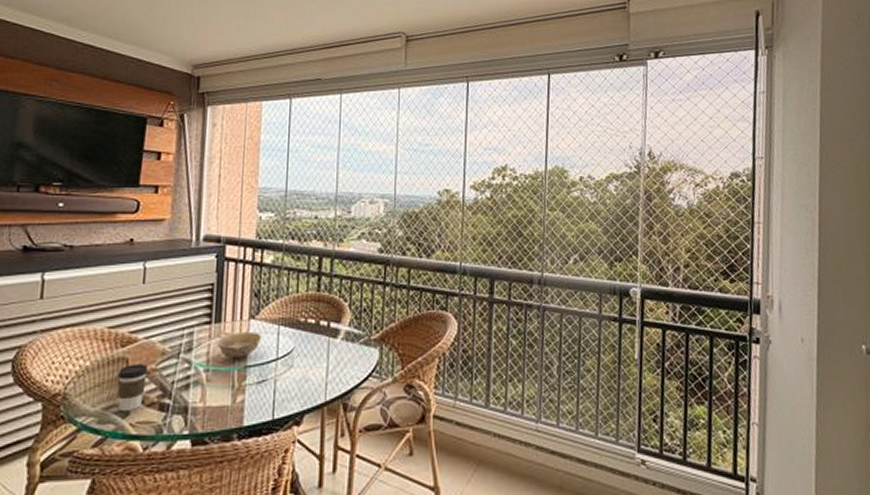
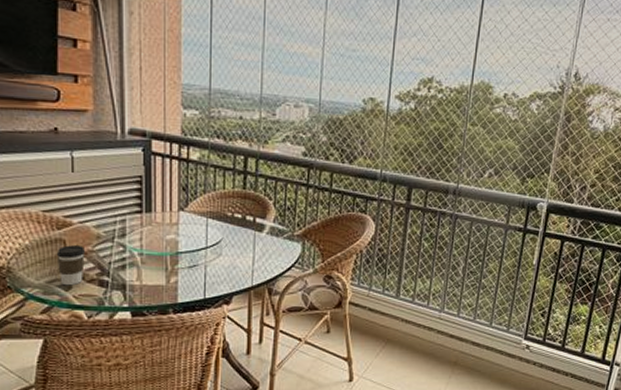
bowl: present [218,332,262,361] -> none [150,222,191,247]

